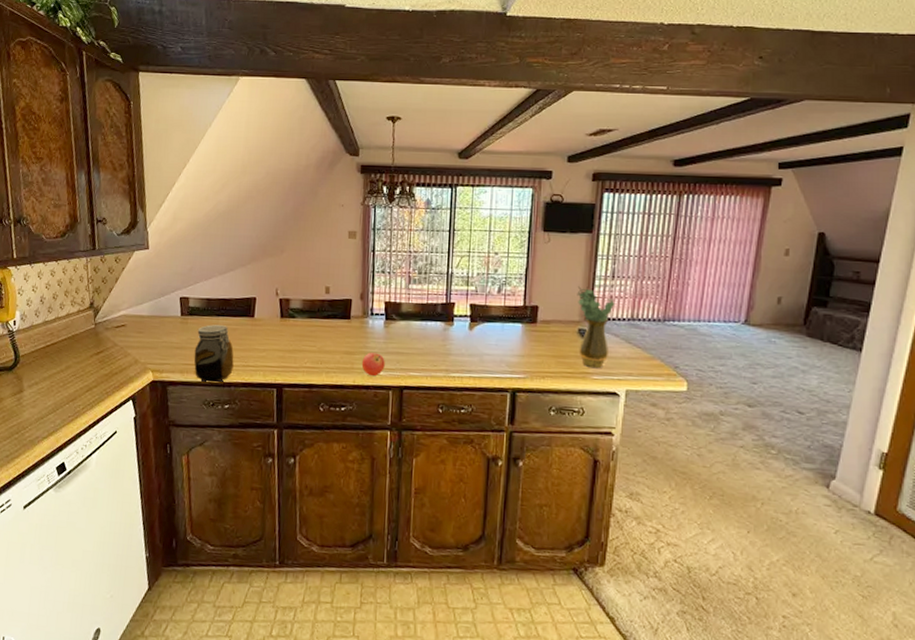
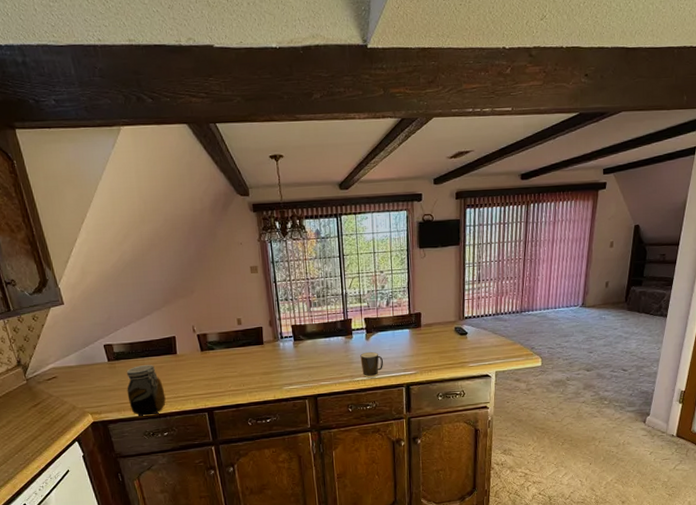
fruit: present [361,352,385,377] -> none [278,370,299,390]
mug: none [459,344,487,376] -> present [360,351,383,378]
vase: present [577,286,615,368] -> none [451,291,482,357]

